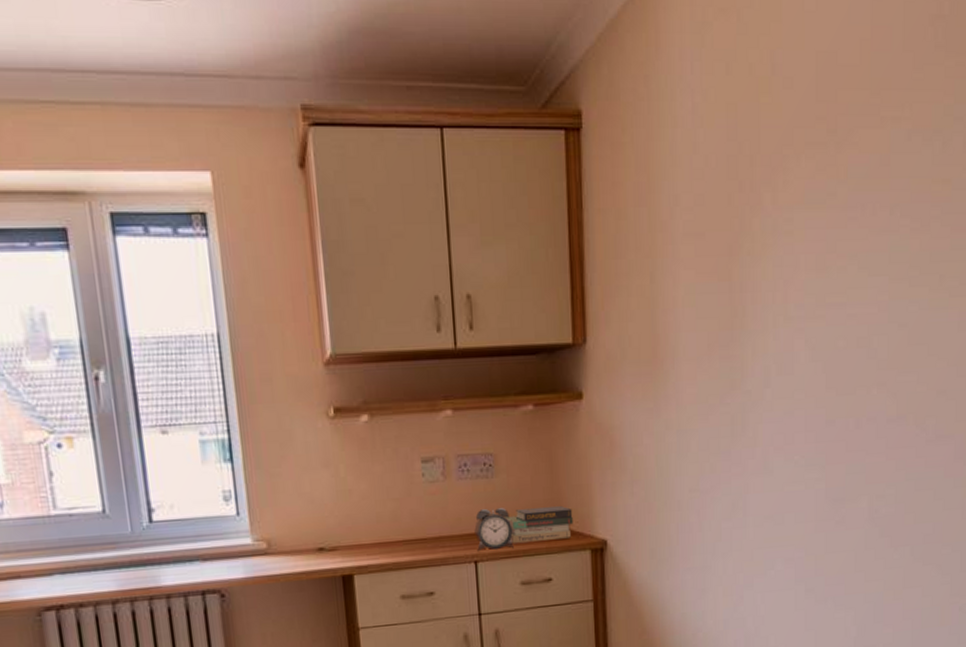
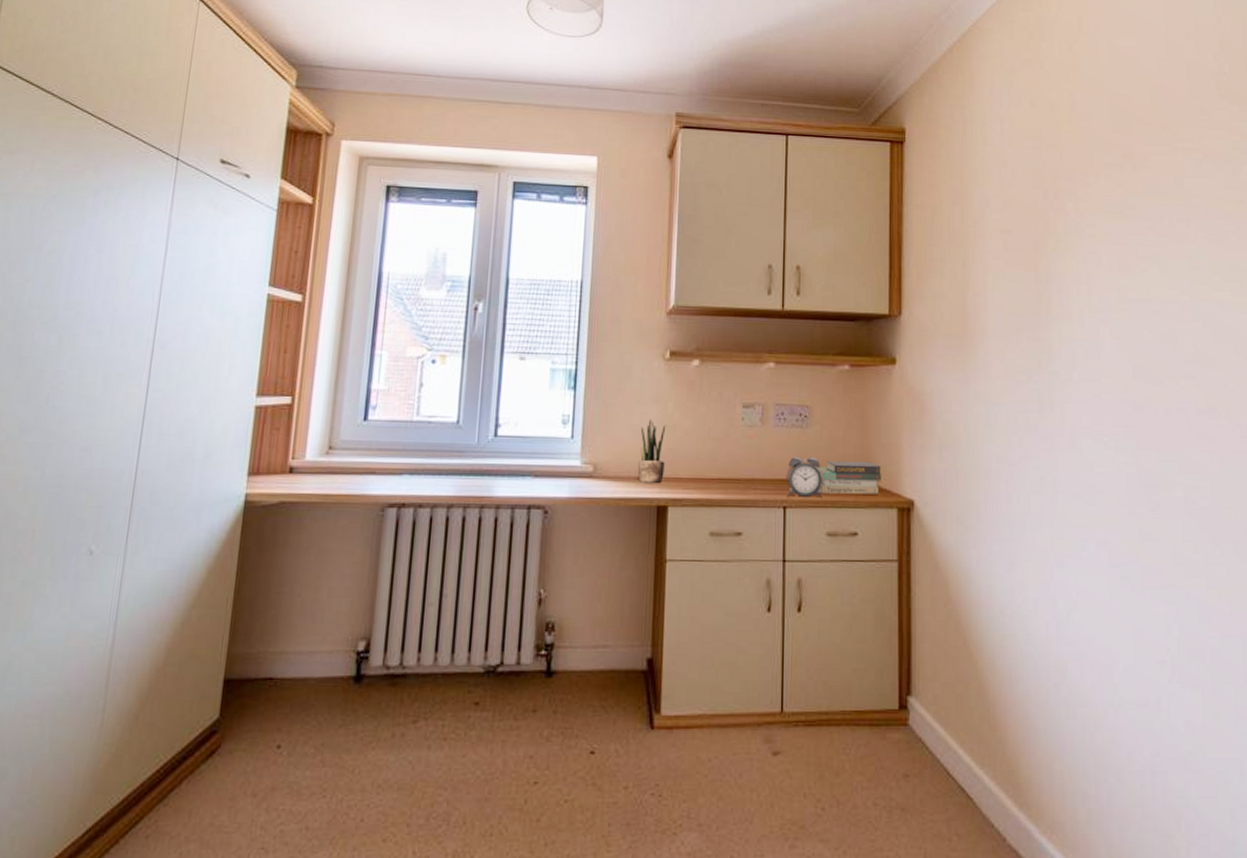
potted plant: none [312,486,345,555] -> present [638,420,666,484]

